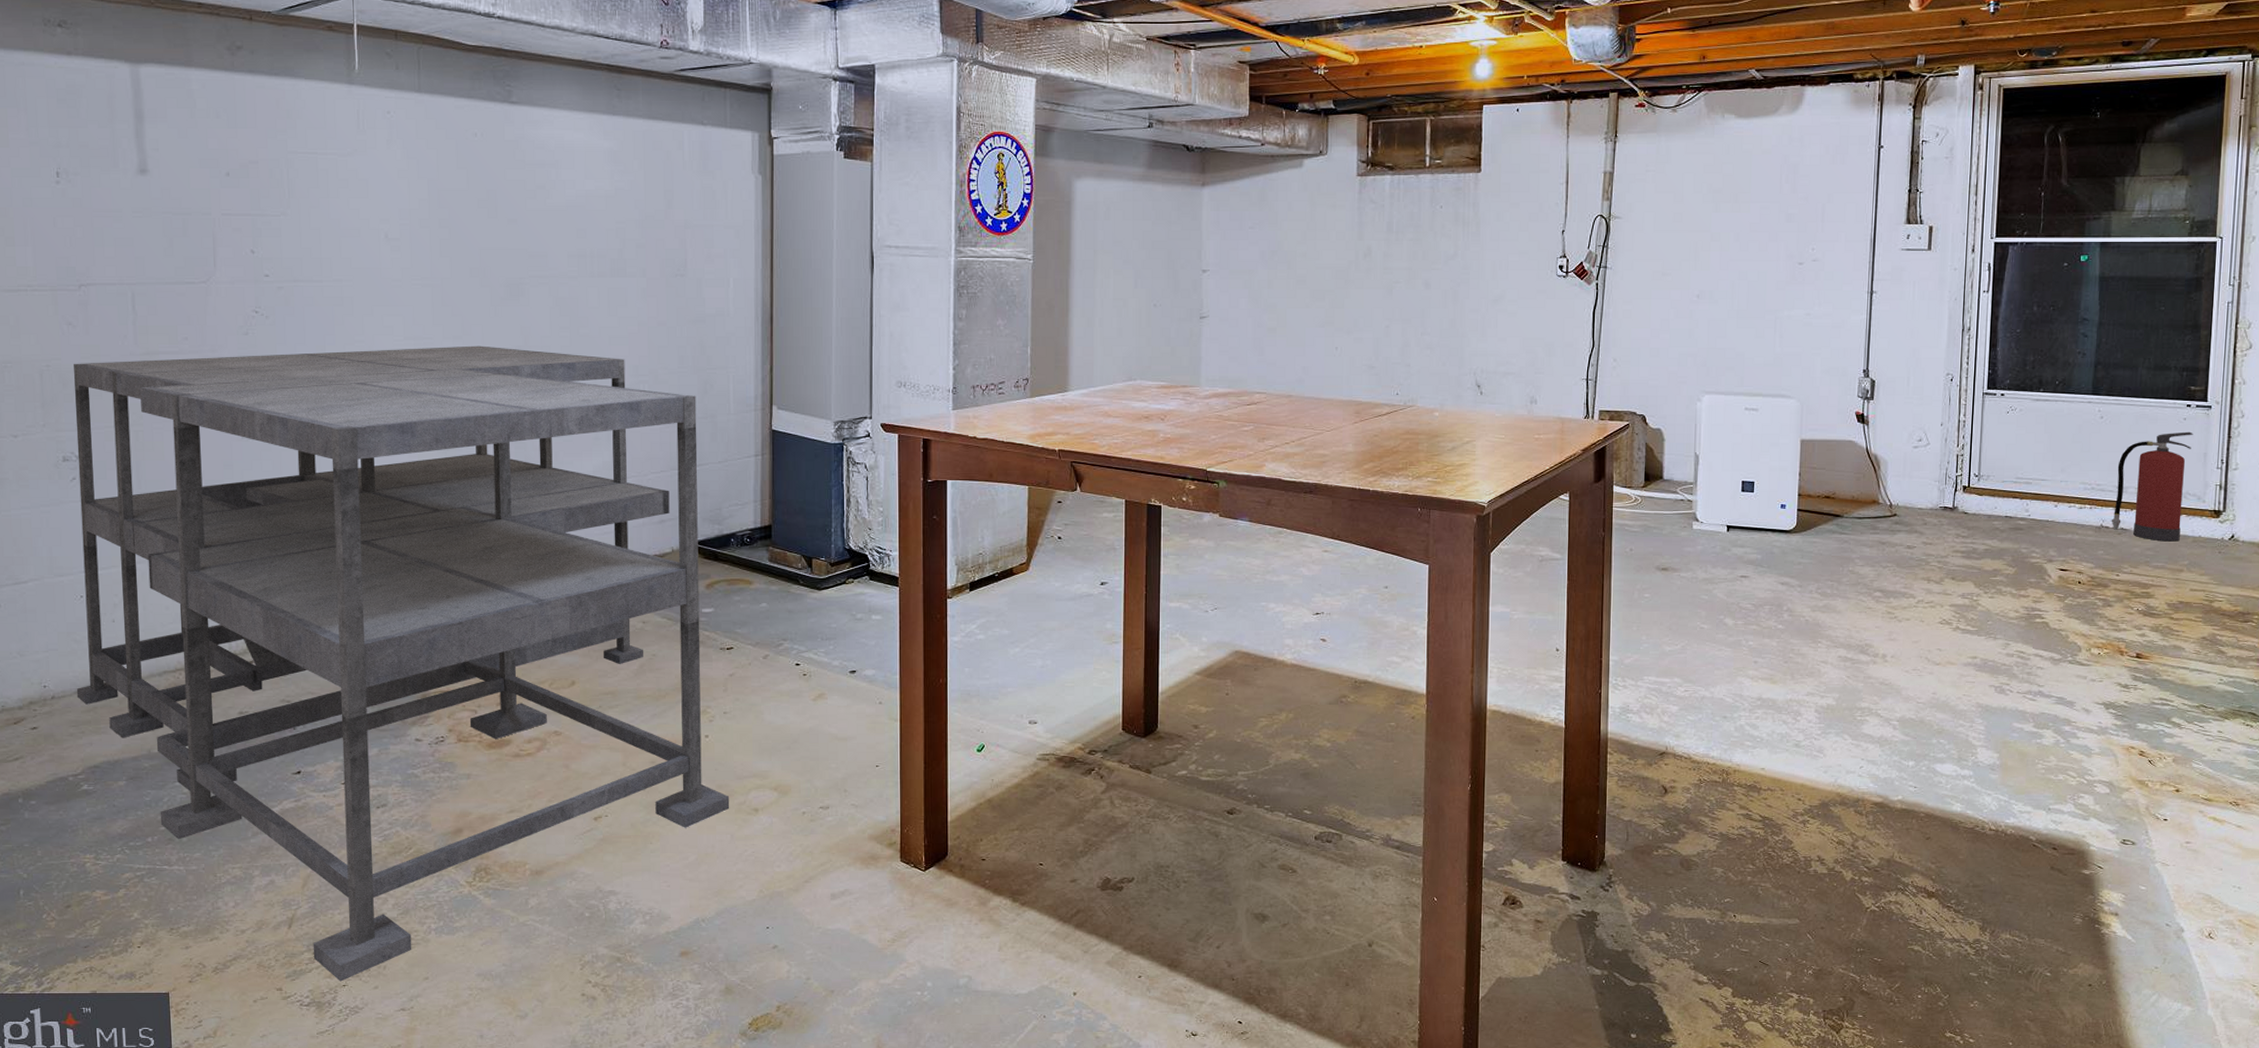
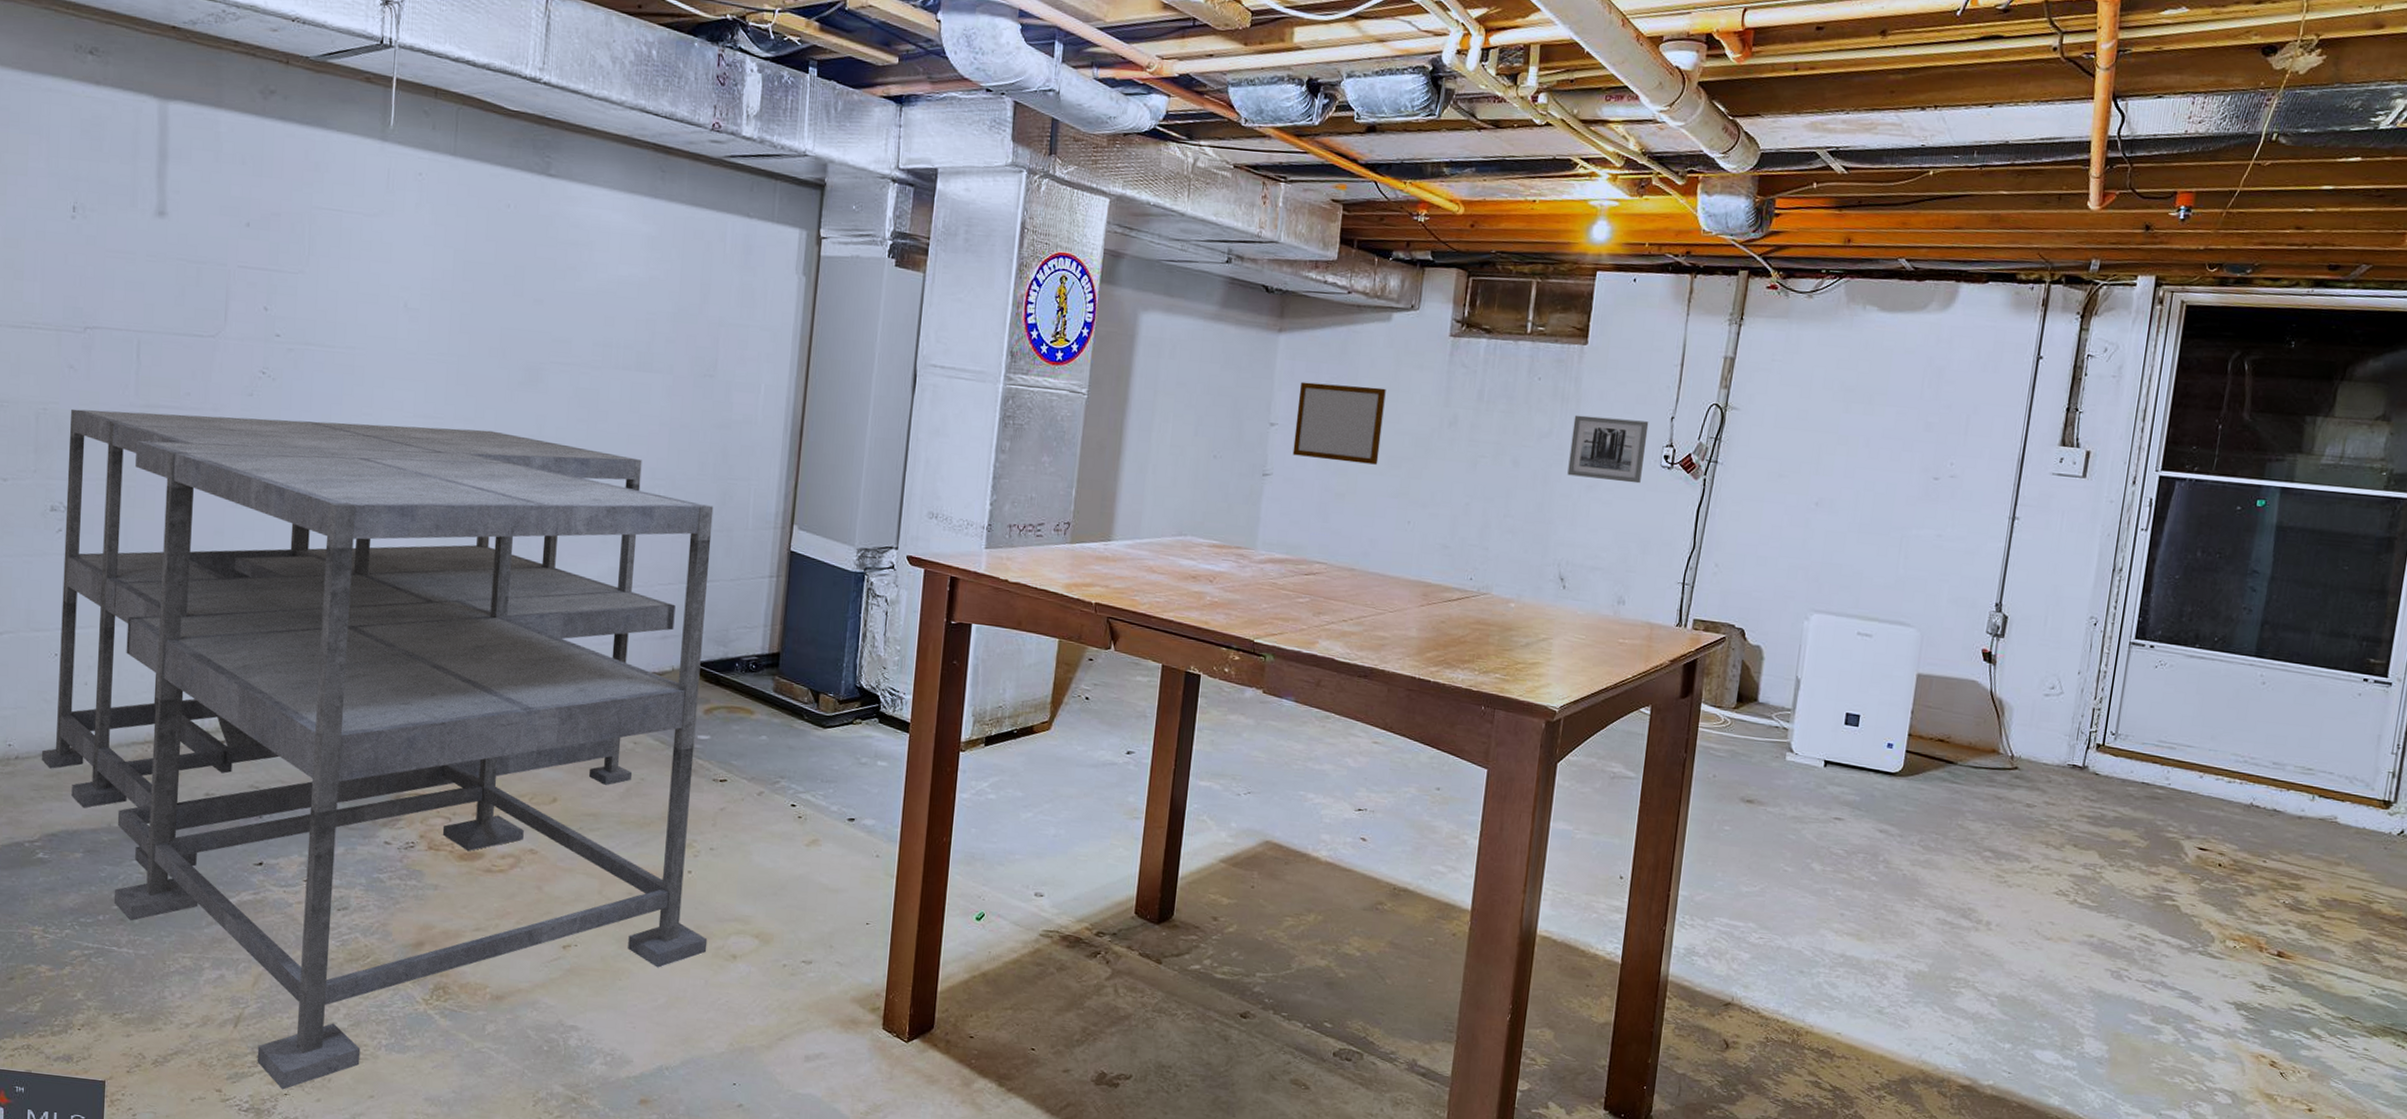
writing board: none [1225,228,1304,299] -> present [1292,381,1386,465]
wall art: none [1474,236,1543,293] -> present [1567,415,1649,484]
fire extinguisher: present [2111,431,2193,542] -> none [2263,708,2368,831]

